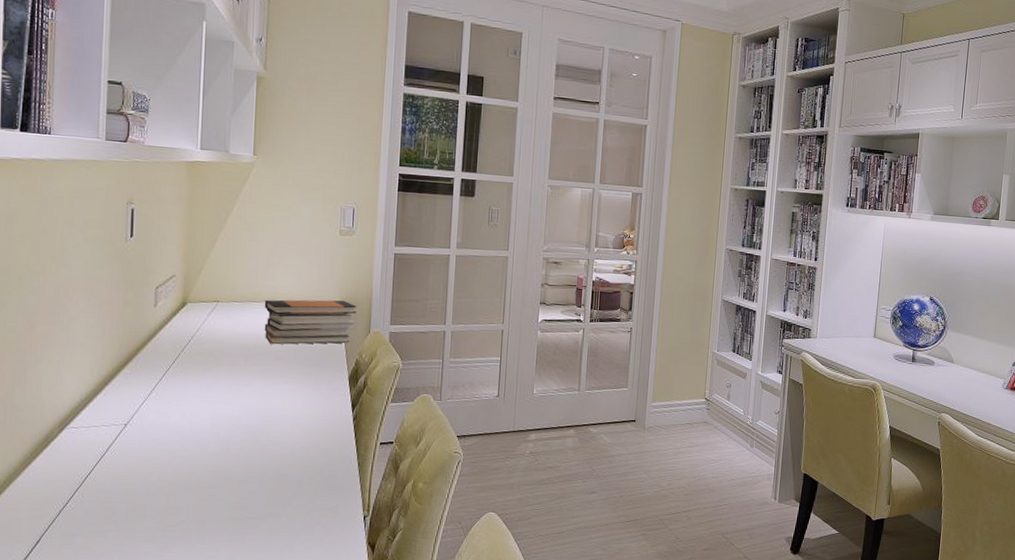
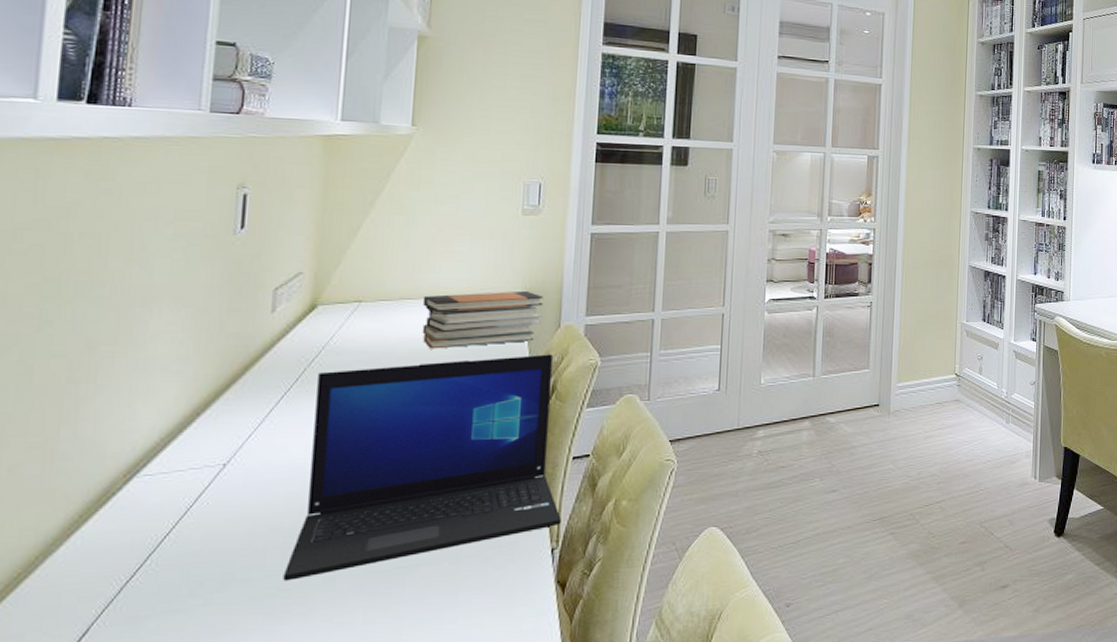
laptop: none [168,355,371,519] -> present [283,354,561,581]

